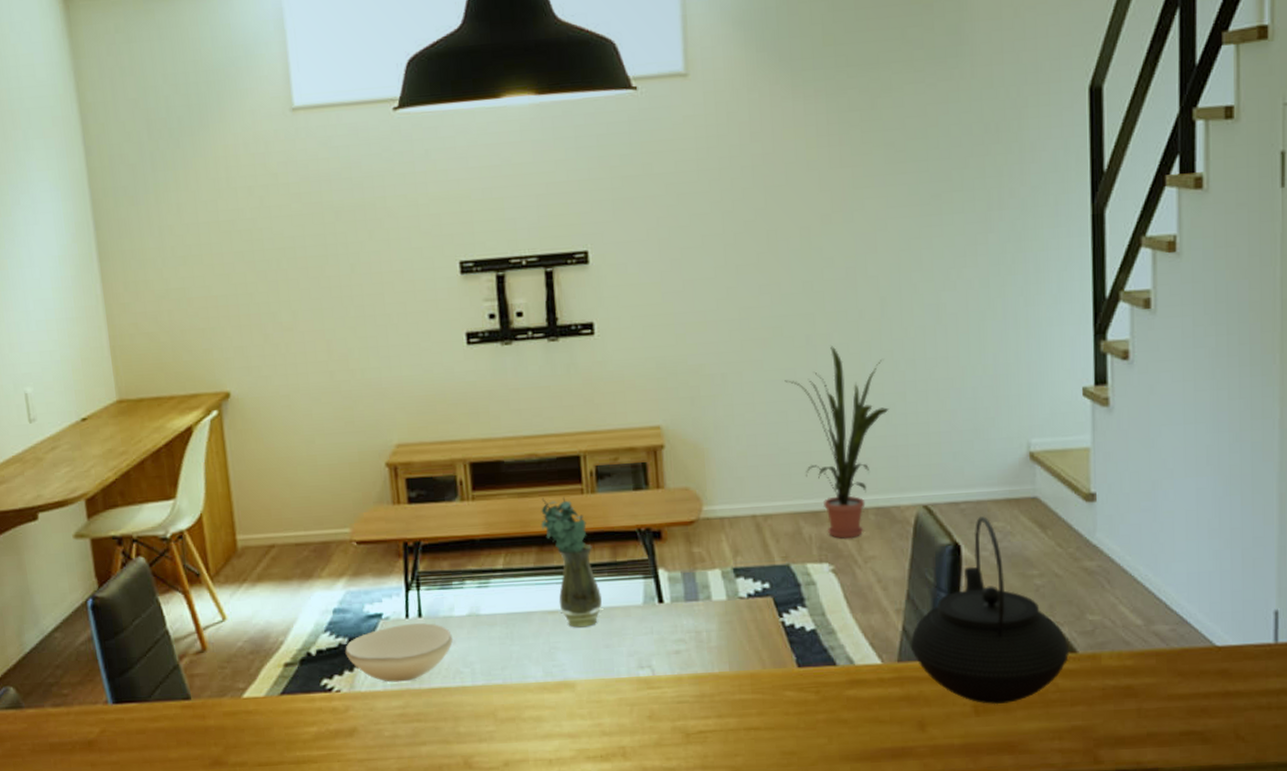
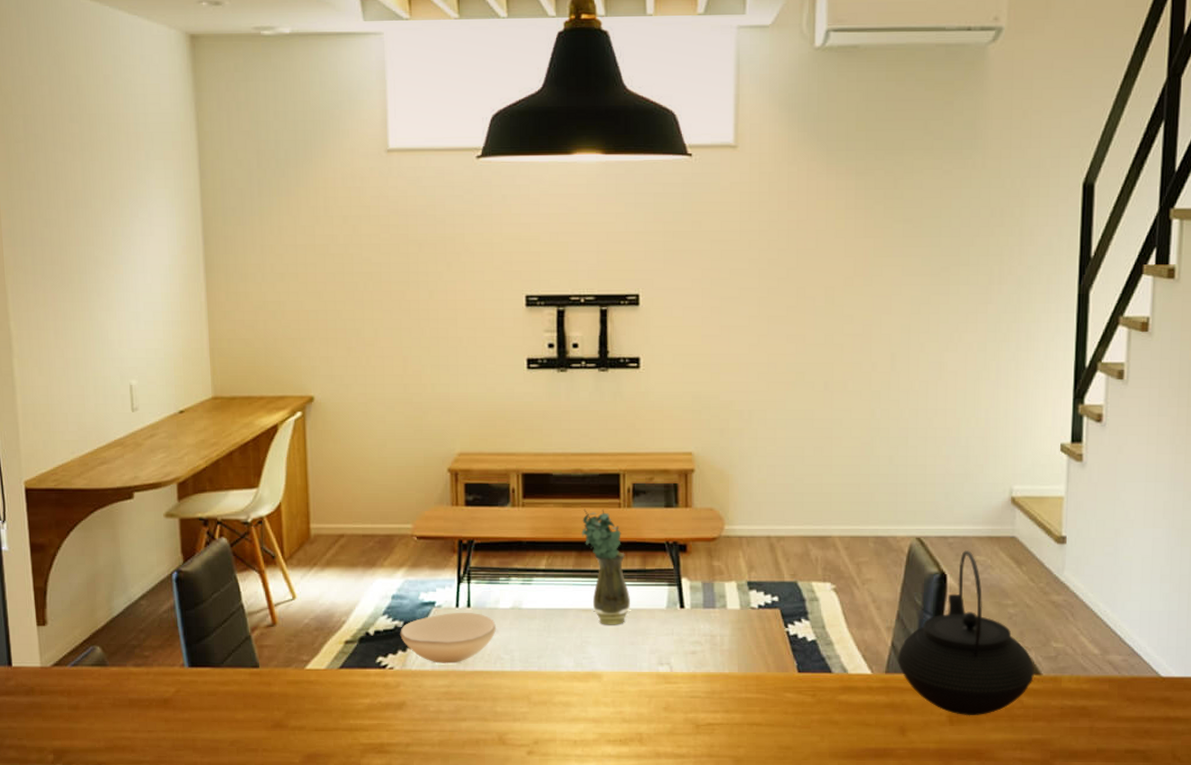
house plant: present [785,346,889,539] -> none [803,393,893,563]

